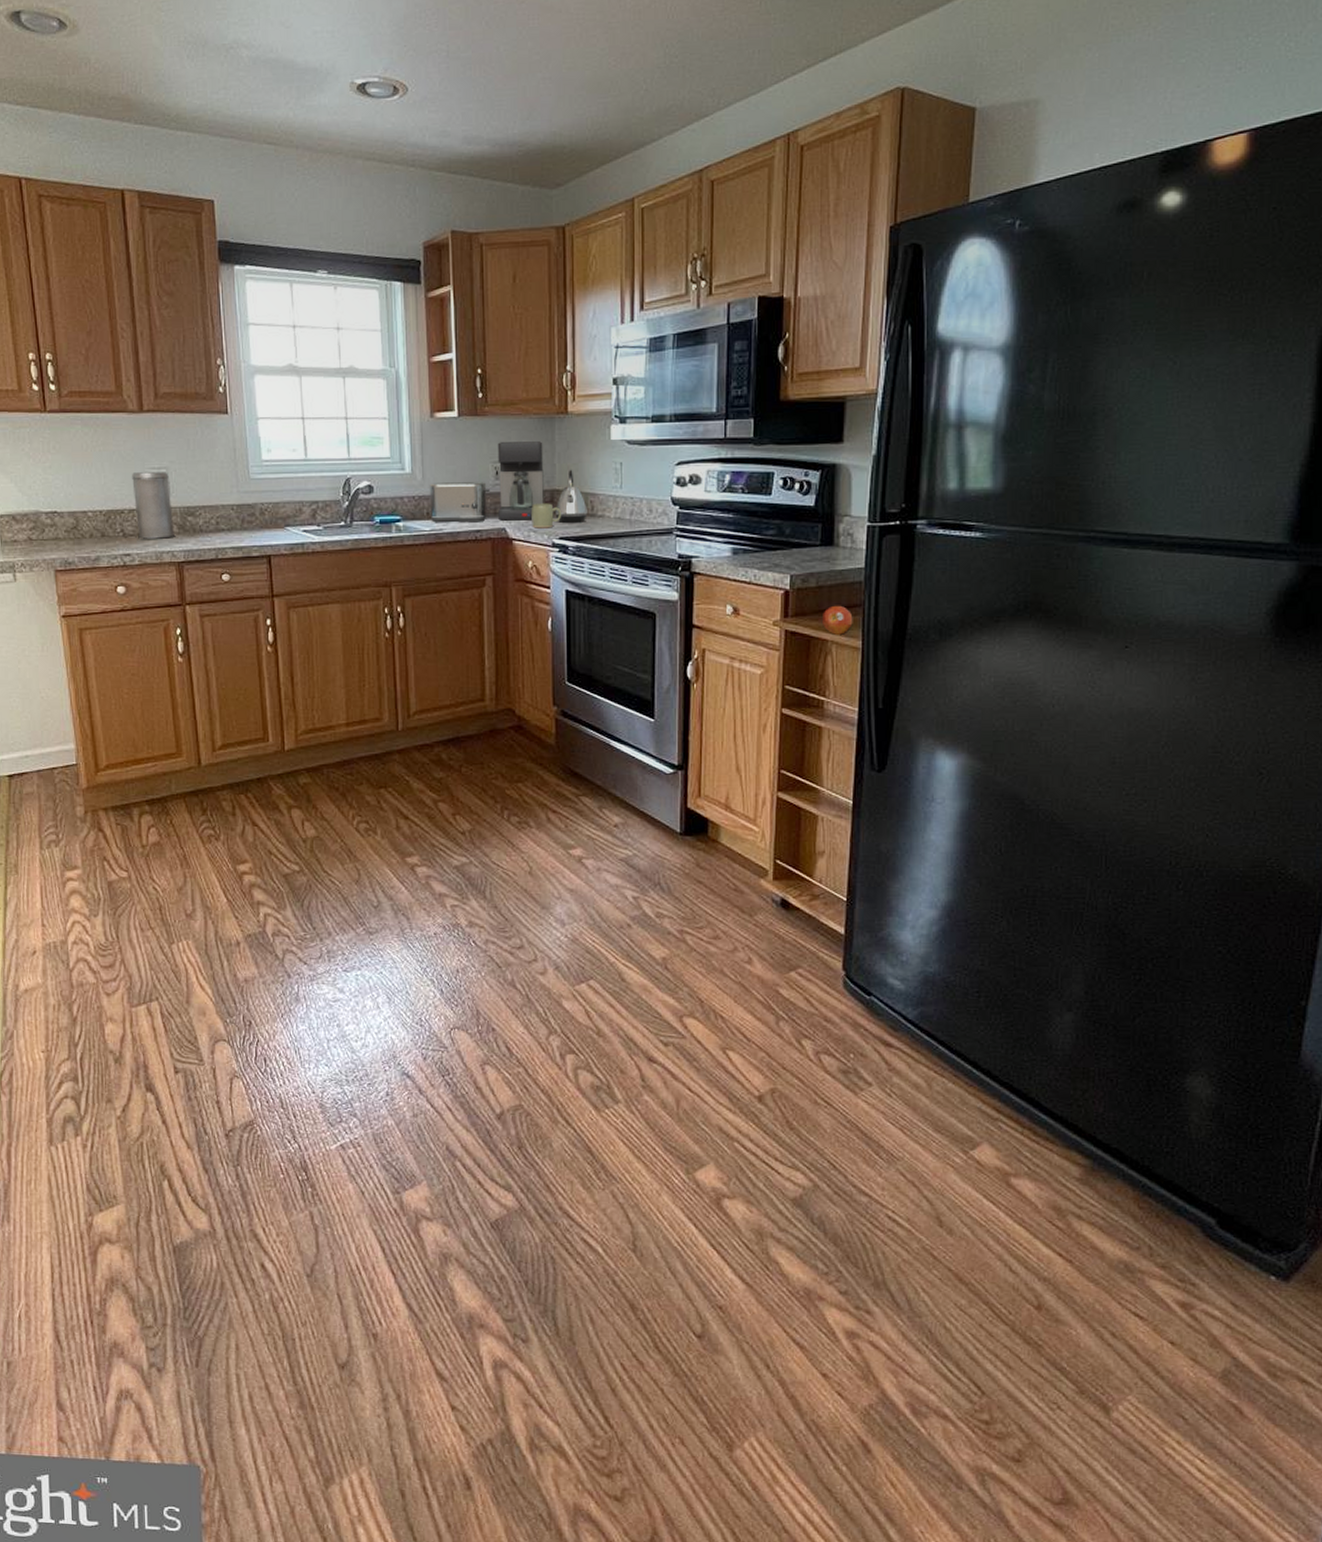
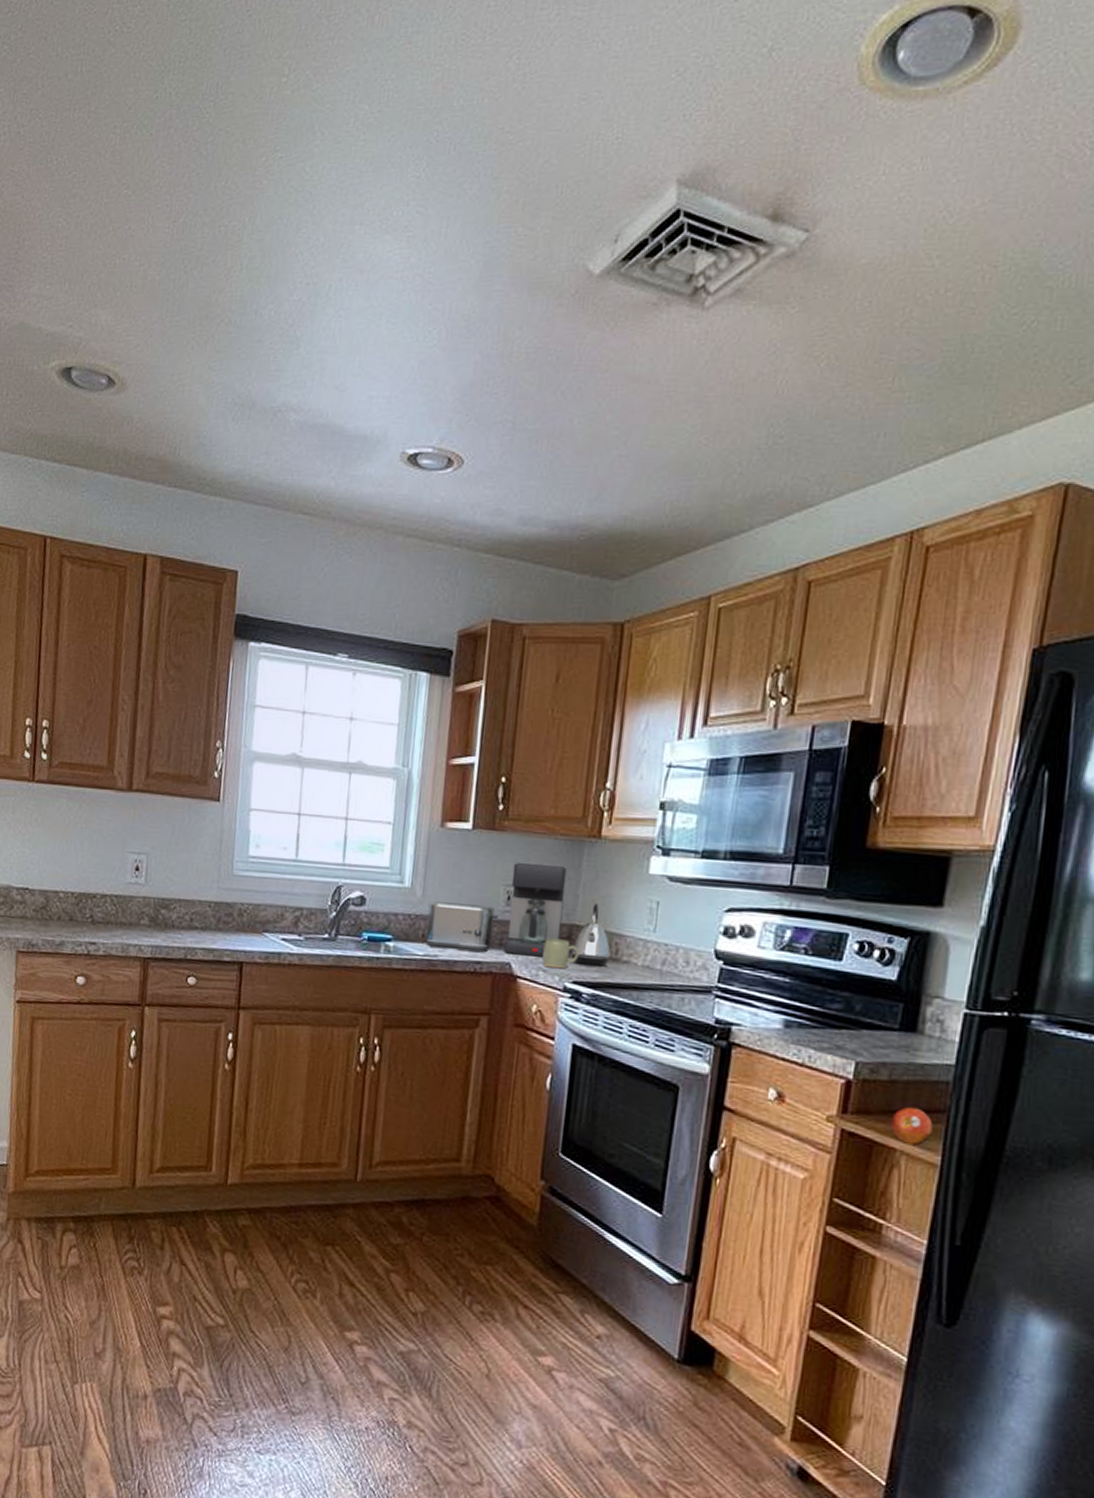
canister: present [132,472,175,539] -> none [106,855,148,931]

